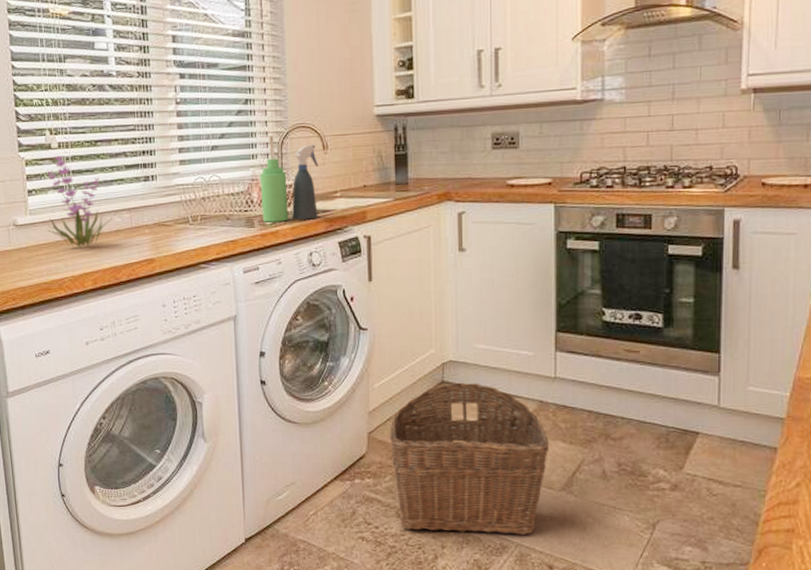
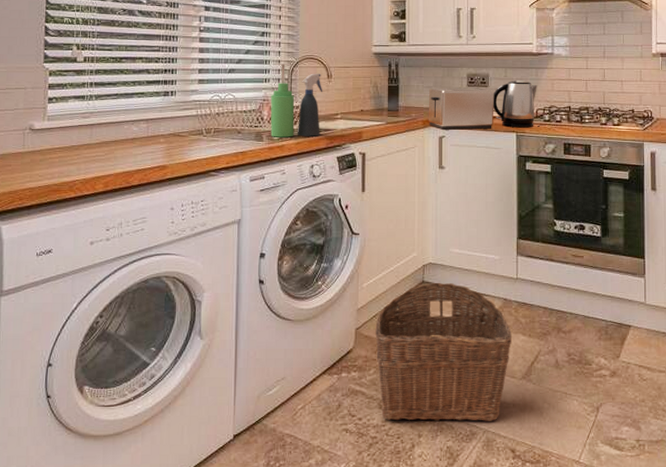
plant: present [47,155,113,248] -> none [64,68,130,153]
toaster: none [444,150,527,205] -> present [428,87,494,131]
kettle: none [525,136,582,199] -> present [493,79,537,129]

